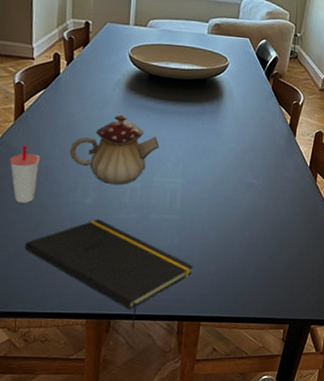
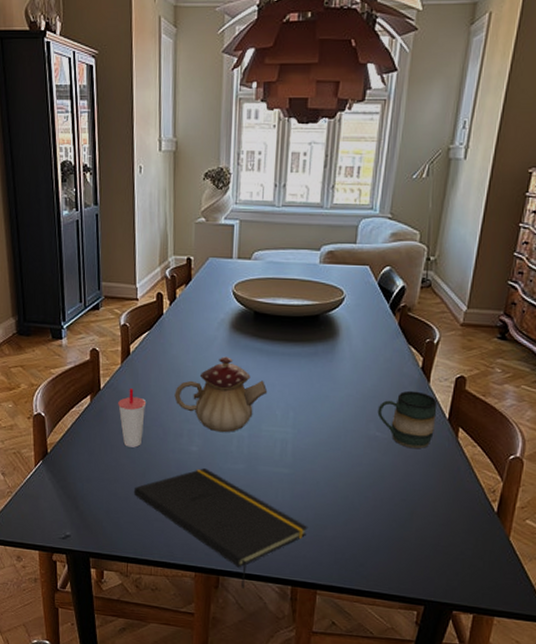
mug: none [254,144,302,193] -> present [377,390,438,449]

